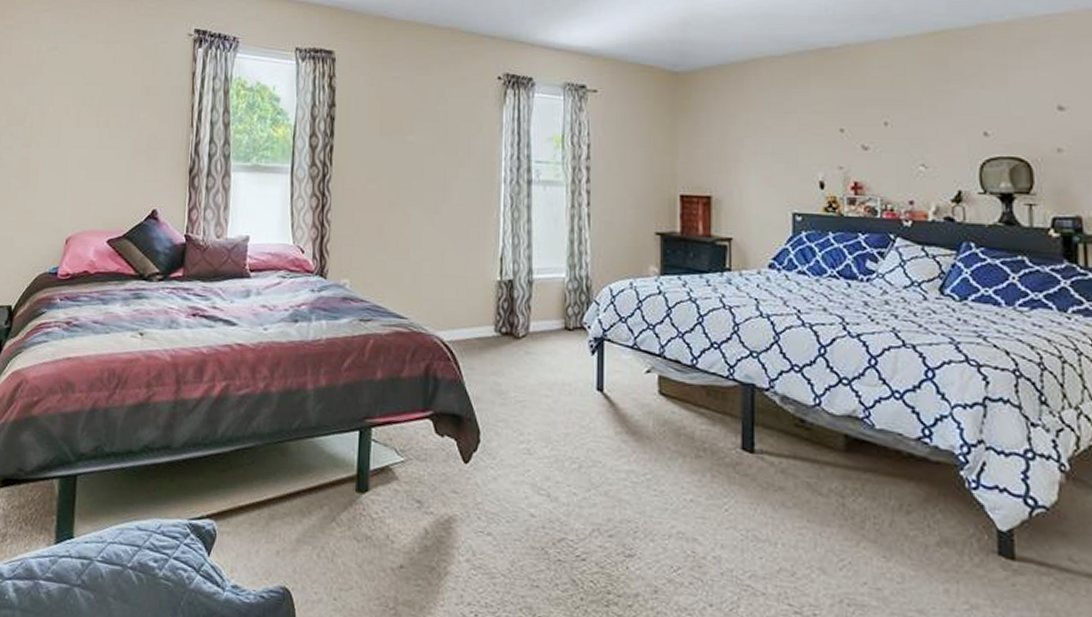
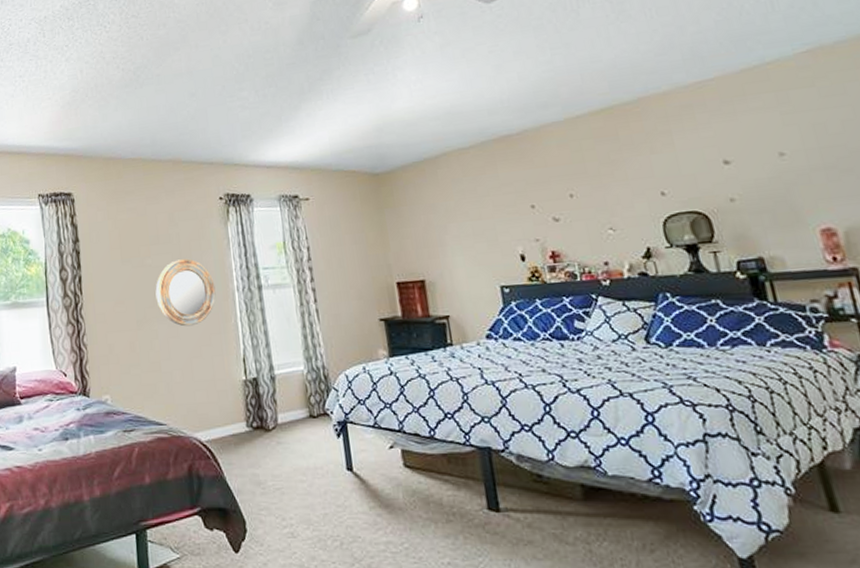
home mirror: none [413,140,480,215] -> present [155,258,216,327]

